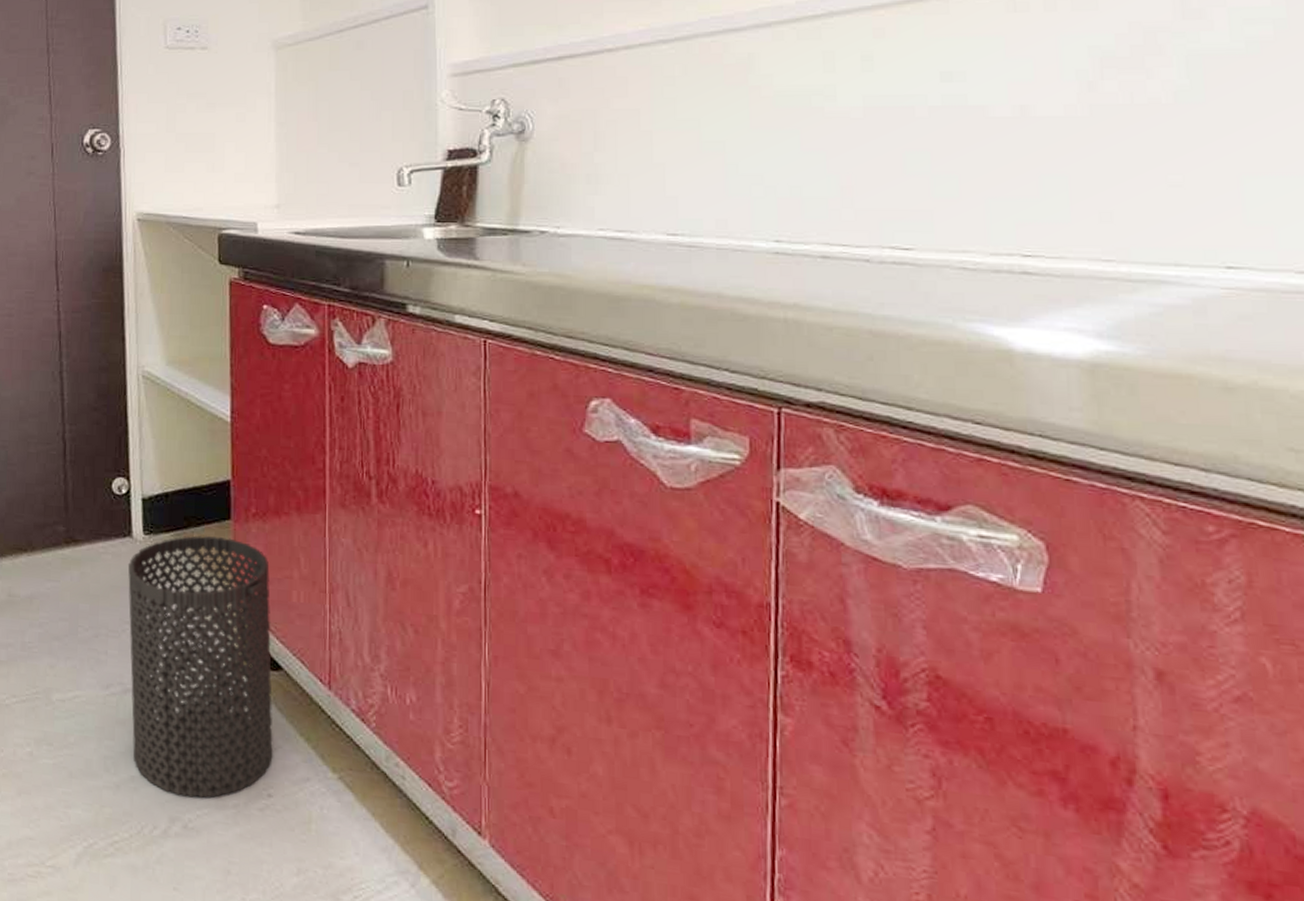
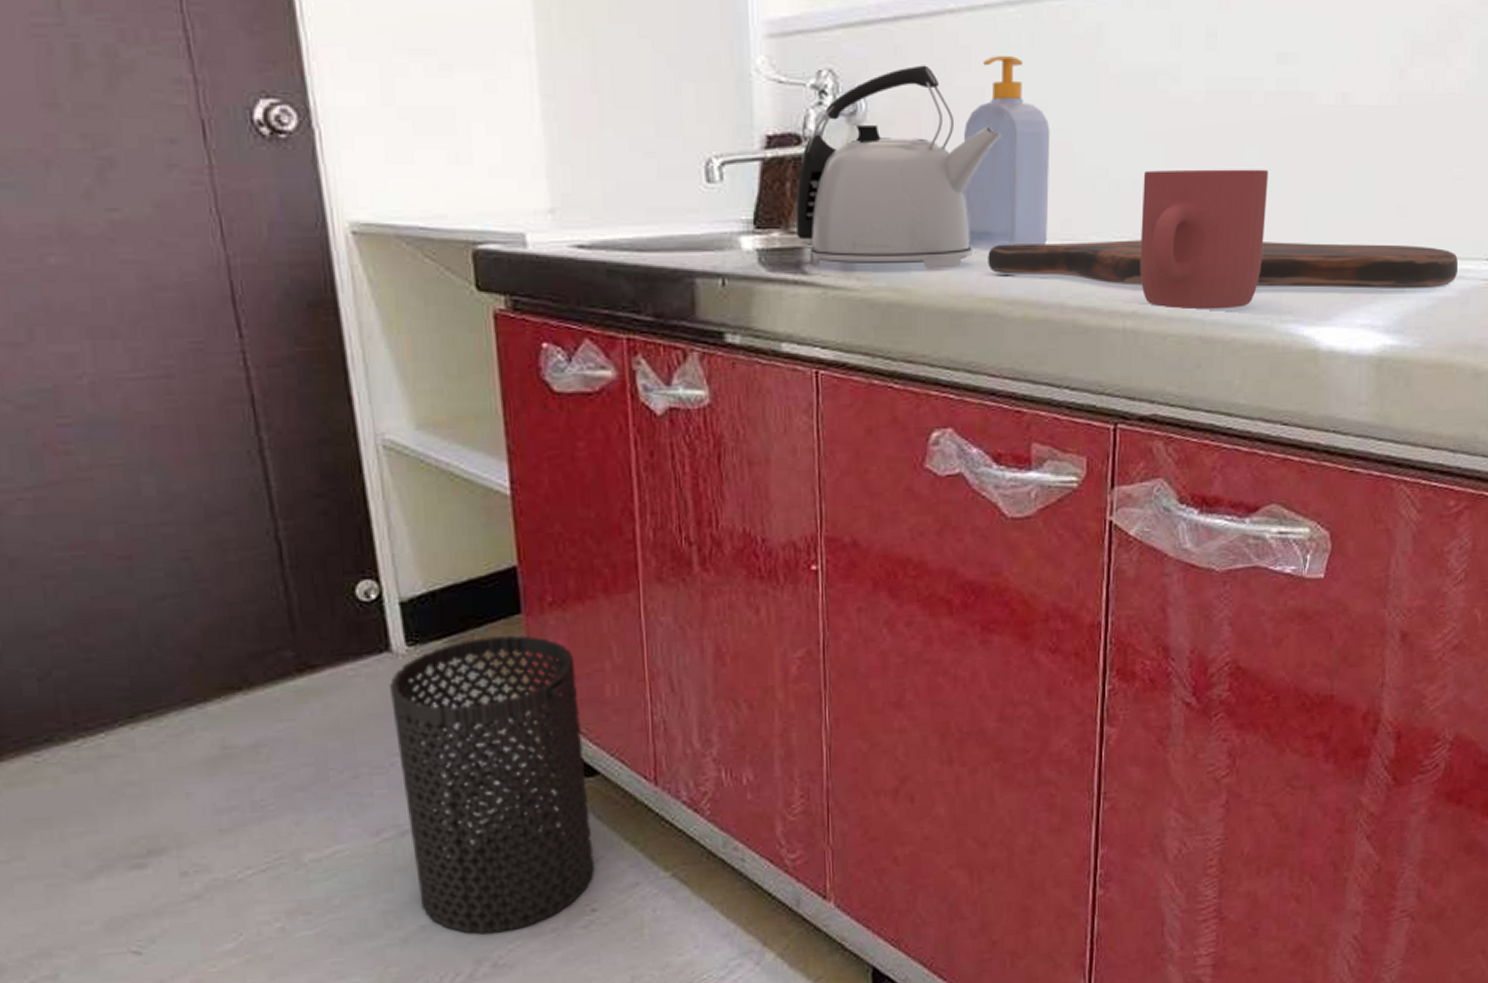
kettle: none [471,93,656,259] -> present [796,65,1001,269]
soap bottle: none [620,84,704,242] -> present [963,56,1050,247]
cutting board: none [644,238,1187,295] -> present [988,240,1458,289]
mug: none [799,176,940,306] -> present [1139,169,1268,310]

